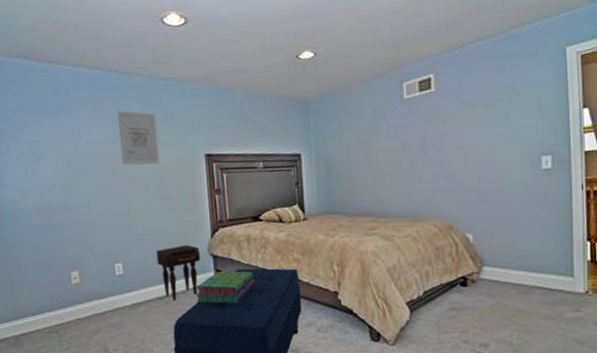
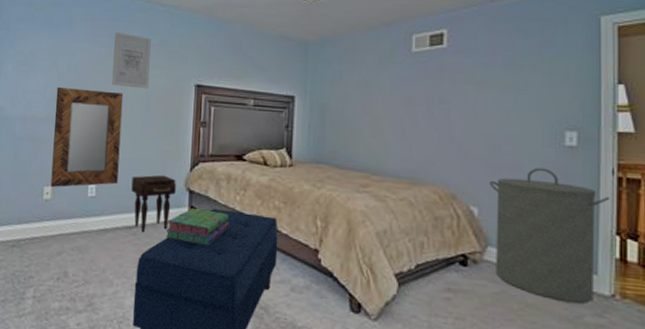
home mirror: none [67,171,143,272] -> present [50,87,124,188]
laundry hamper: none [480,191,580,304] -> present [488,167,609,304]

